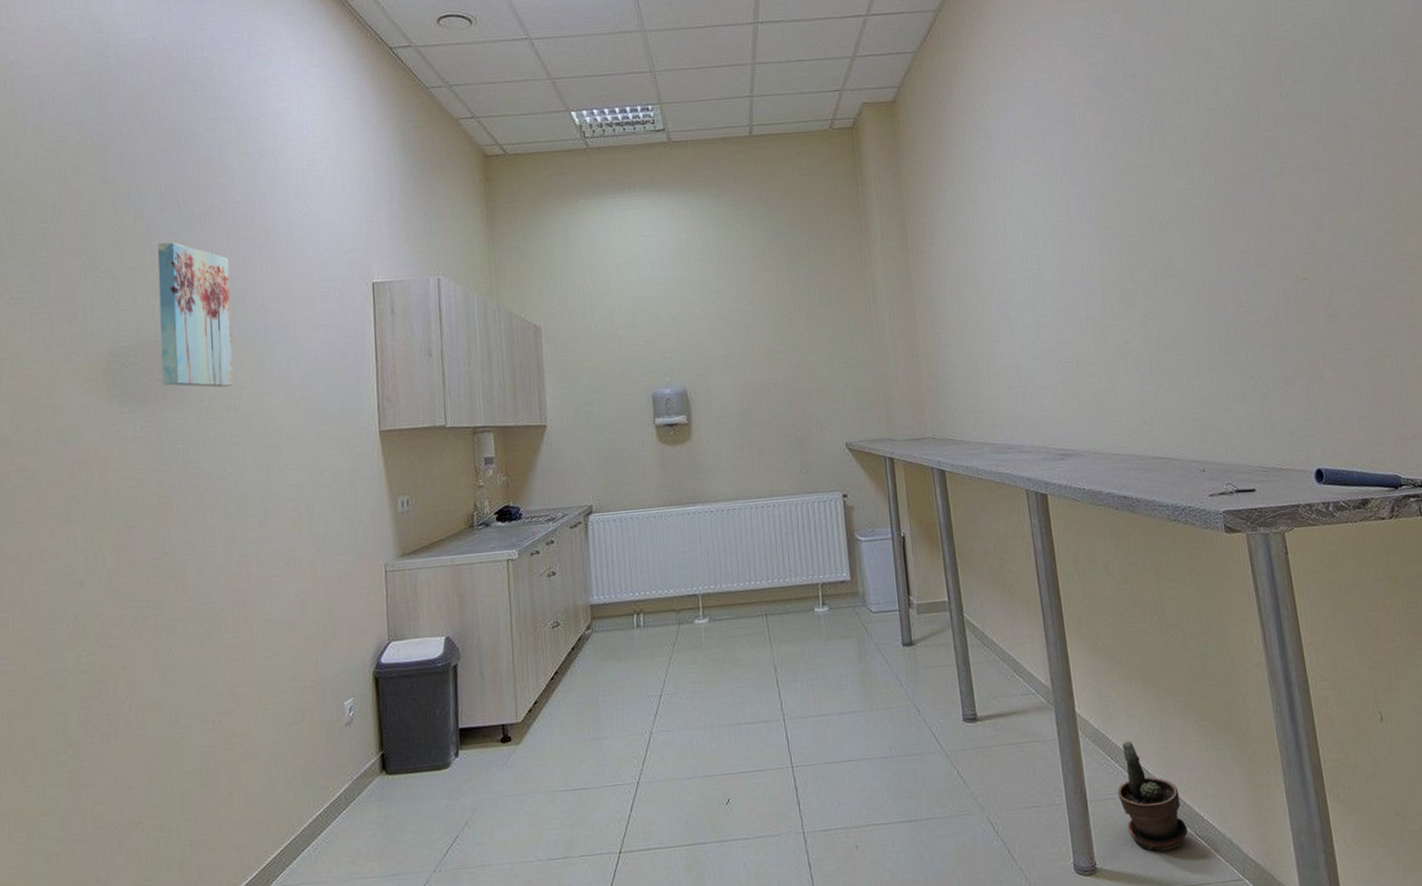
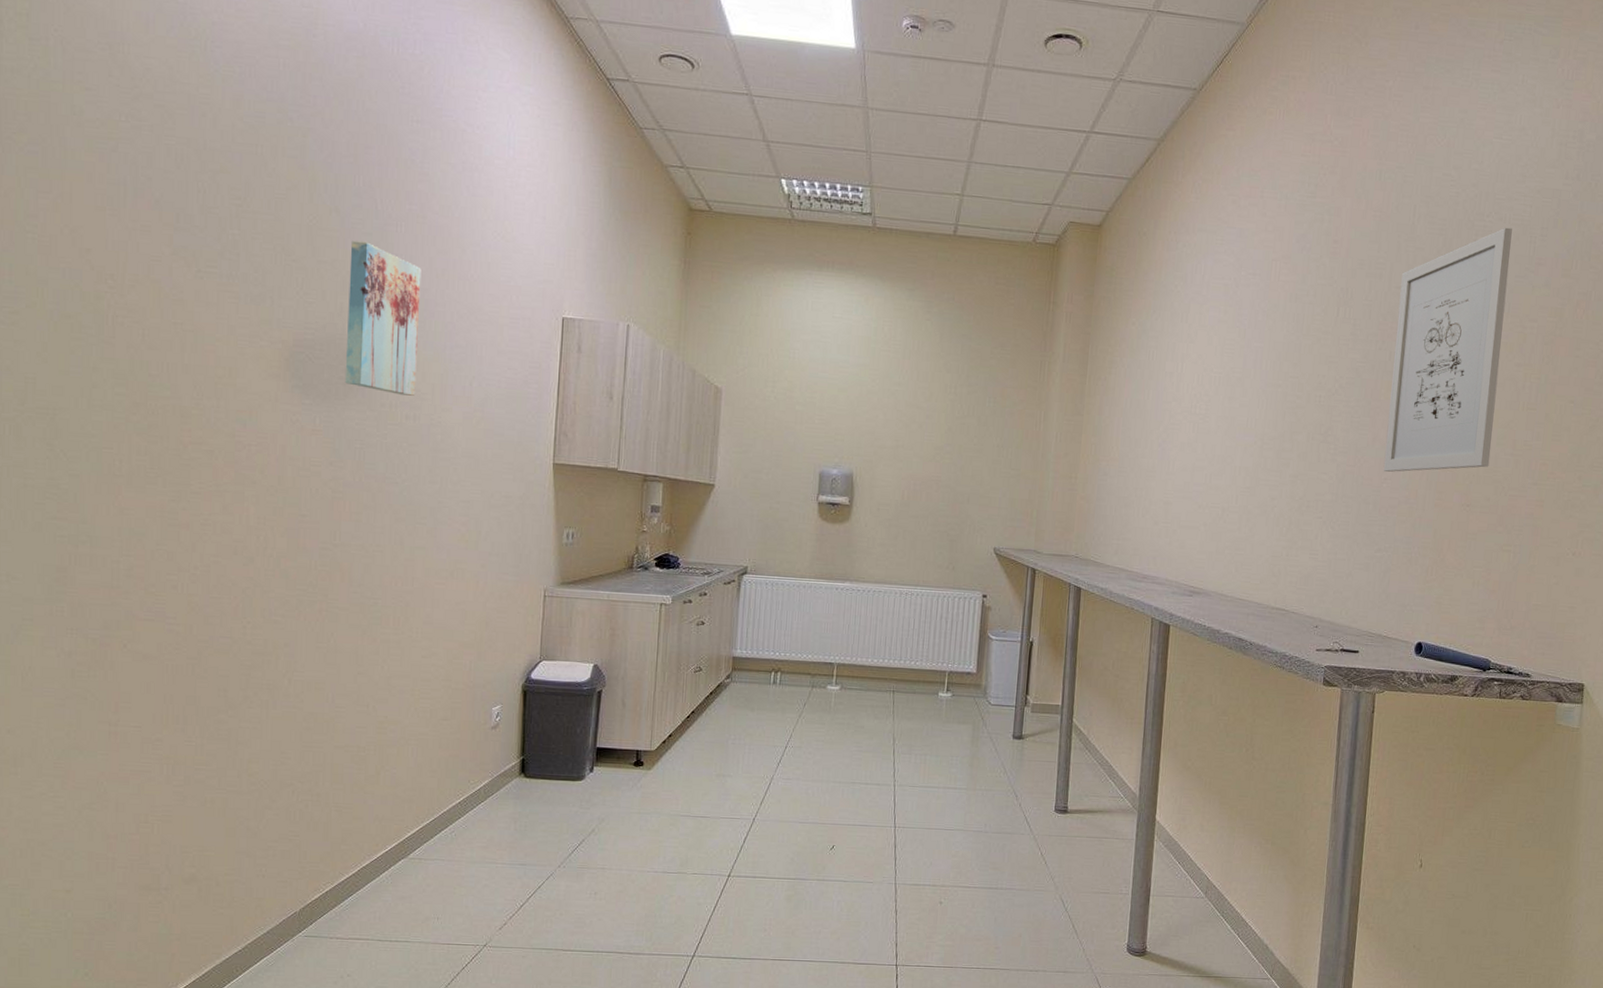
potted plant: present [1117,740,1188,852] -> none [1178,850,1232,946]
wall art: none [1208,32,1346,295] -> present [1383,227,1512,472]

